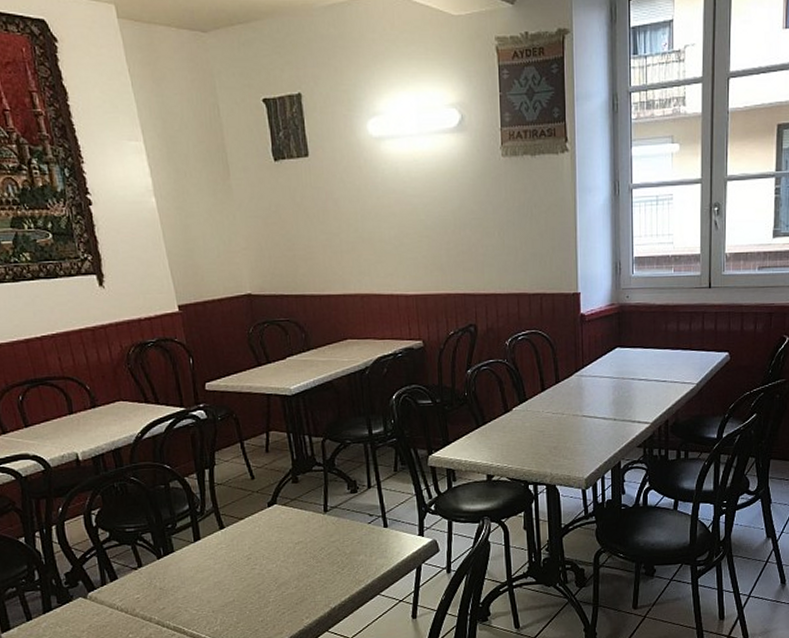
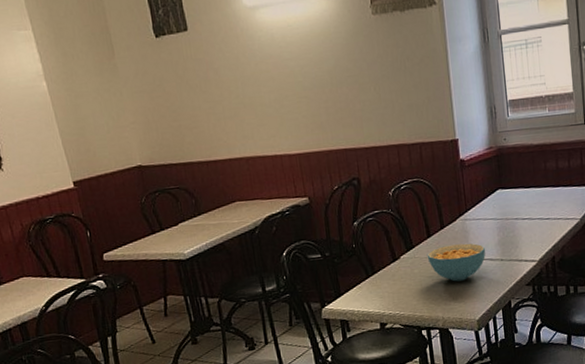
cereal bowl: none [539,400,600,438] -> present [426,243,486,282]

